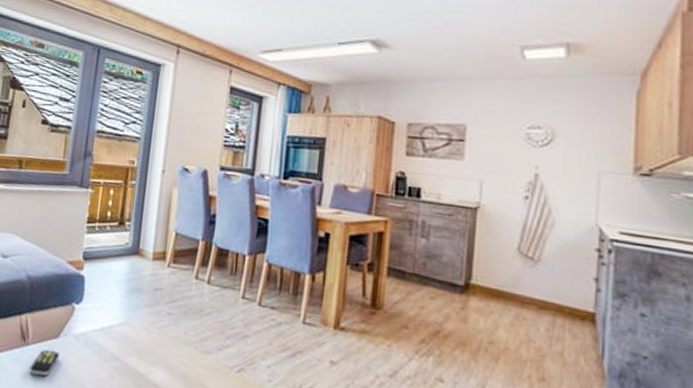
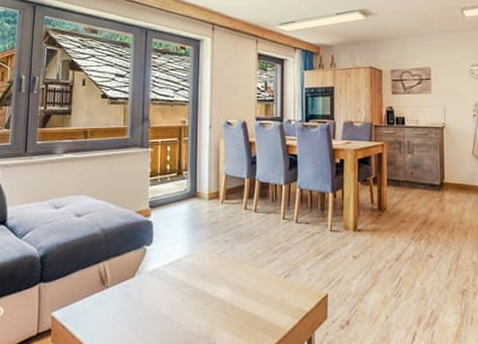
remote control: present [29,349,59,377] -> none [111,288,136,312]

